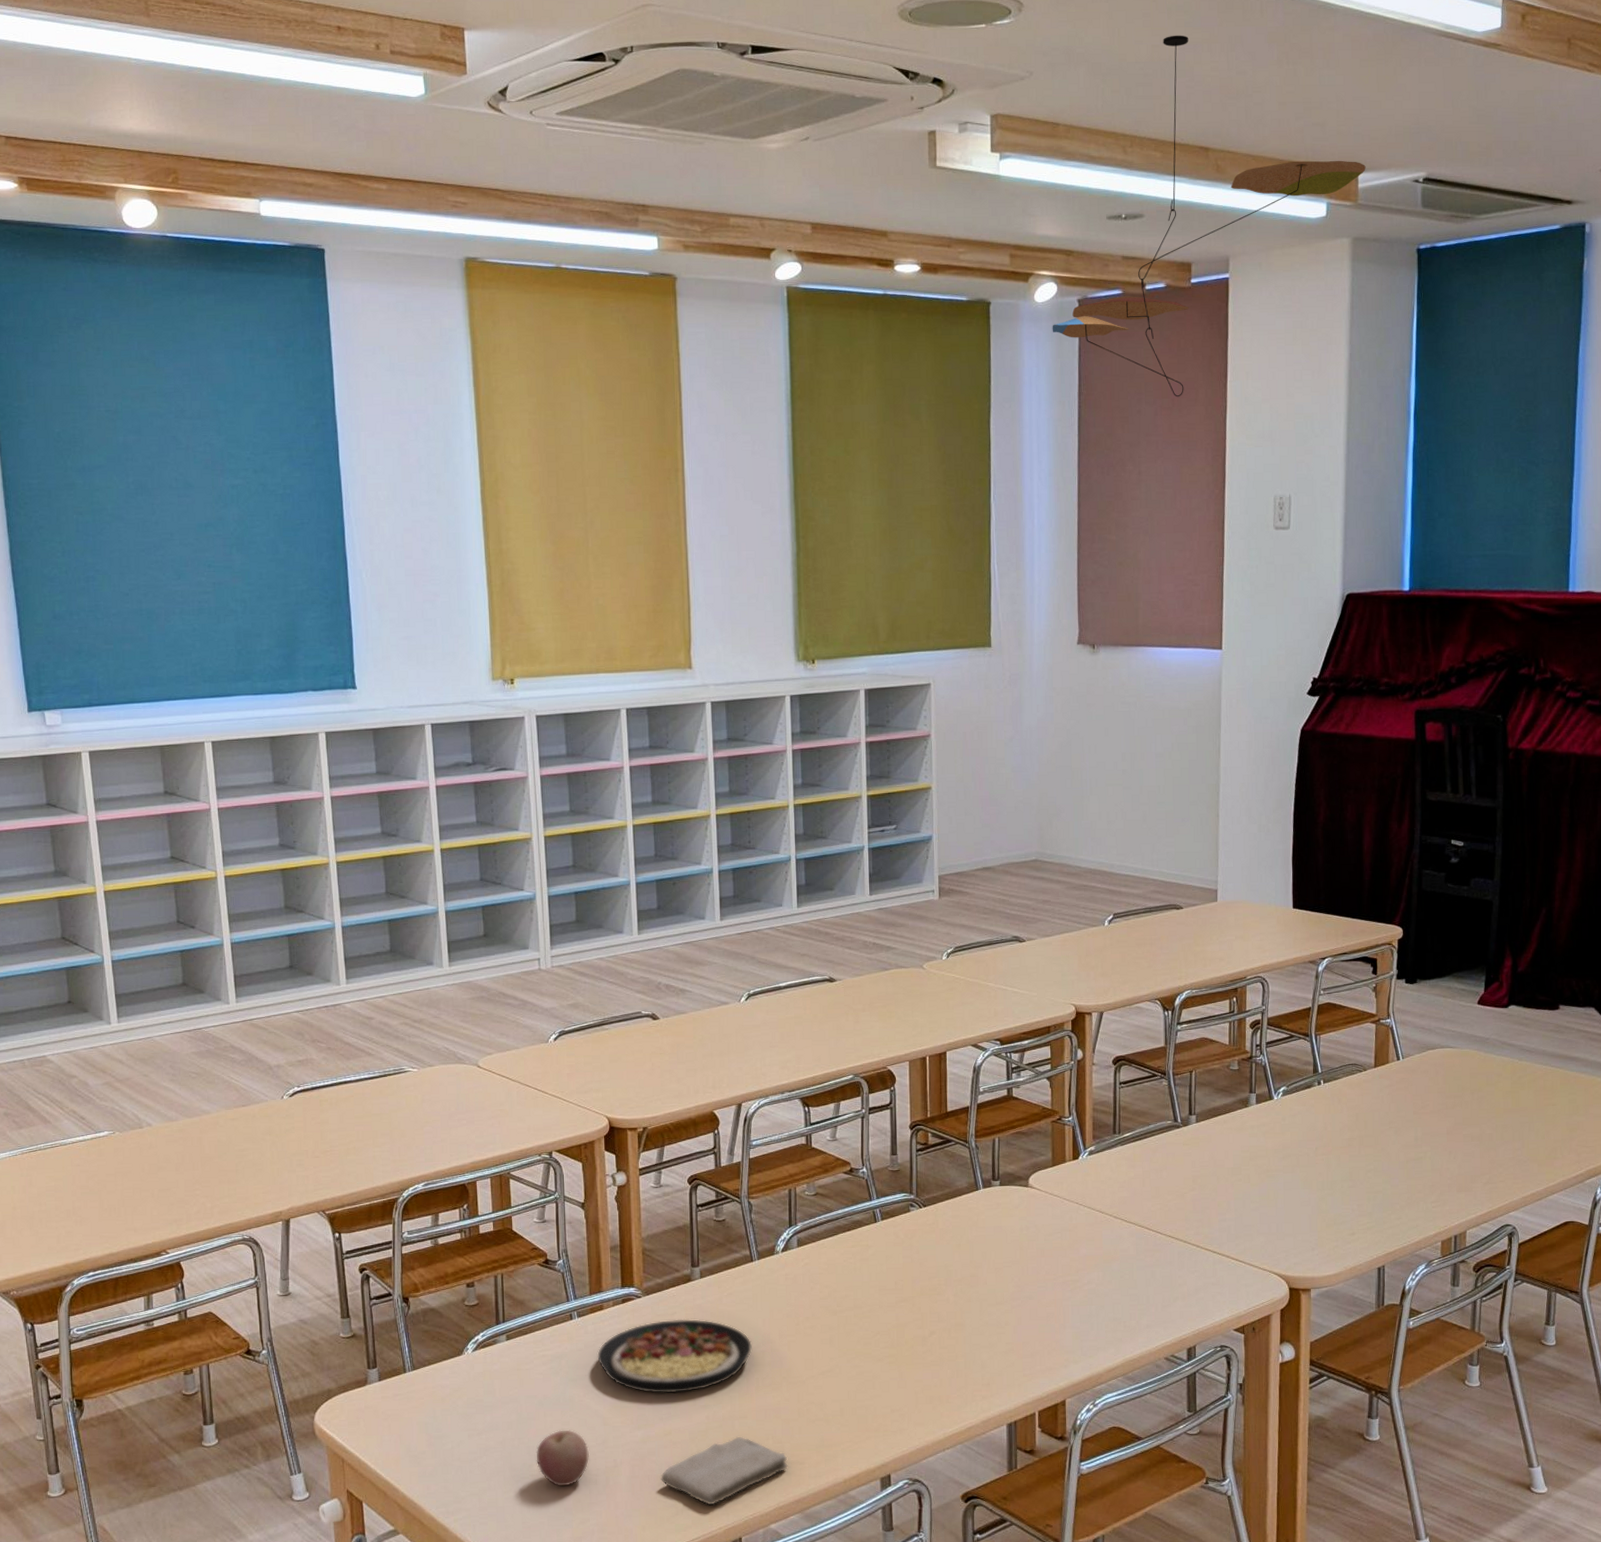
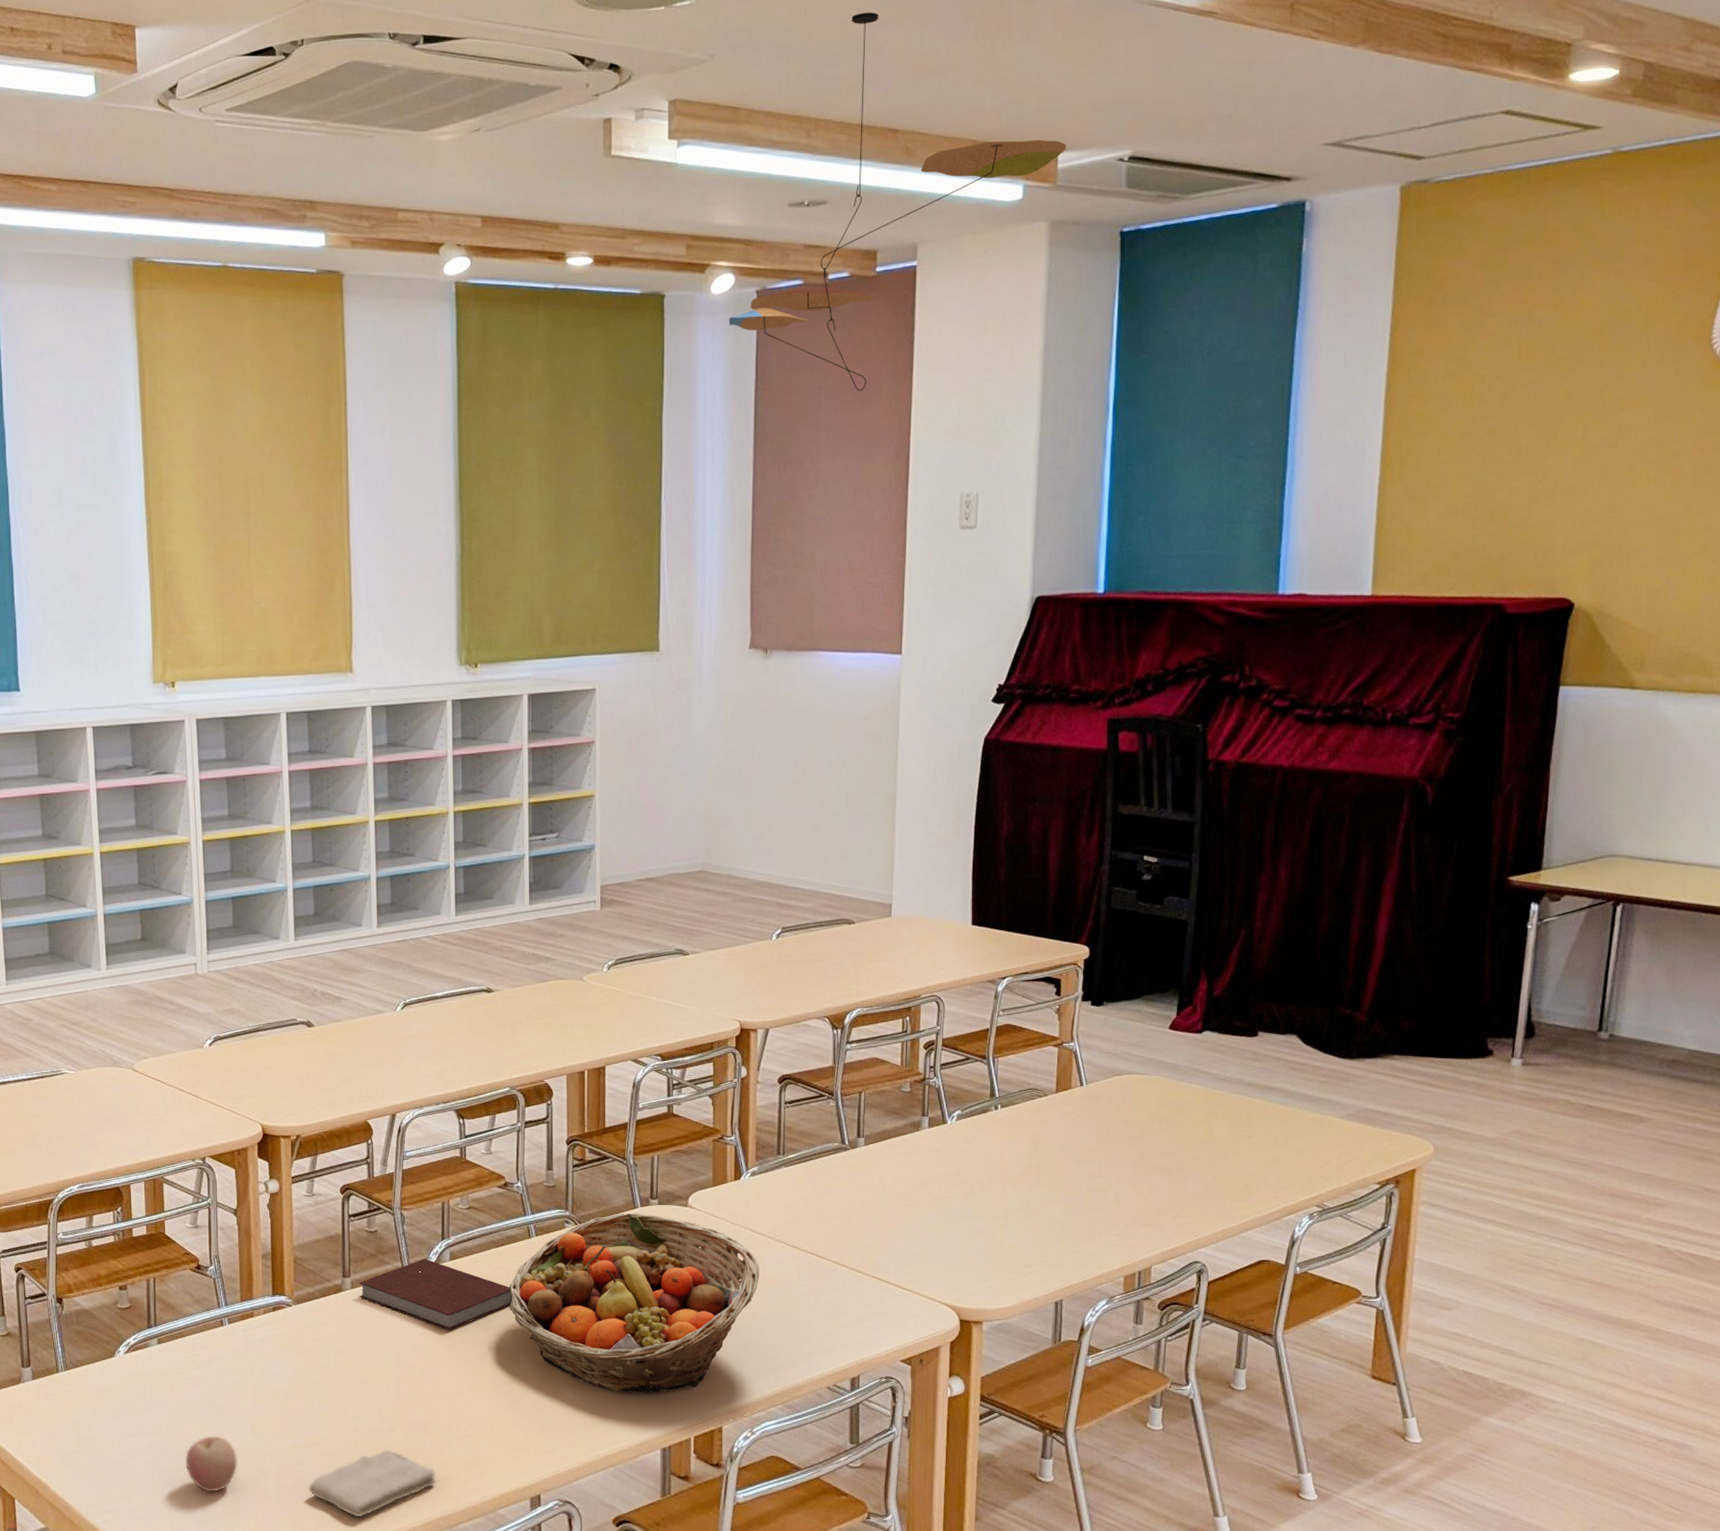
plate: present [597,1319,752,1393] -> none [247,1330,402,1403]
notebook: none [708,1246,859,1315] -> present [359,1259,512,1330]
fruit basket: none [857,1194,1099,1371] -> present [510,1213,760,1393]

